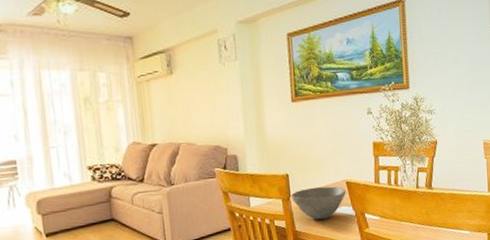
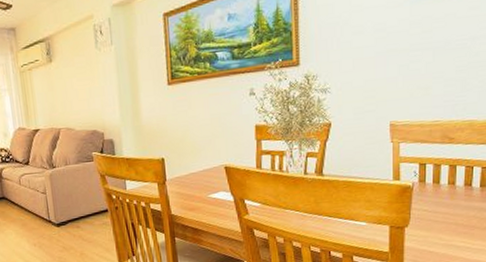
bowl: present [291,186,346,220] -> none [166,171,225,205]

